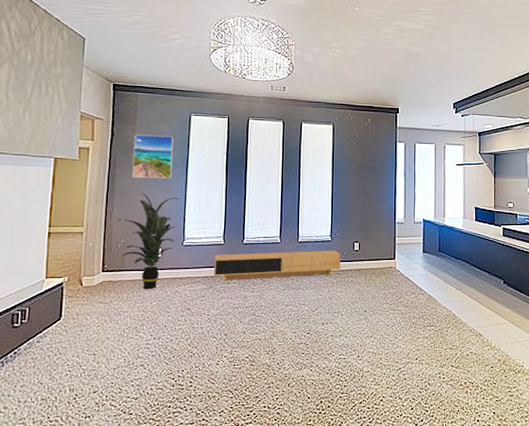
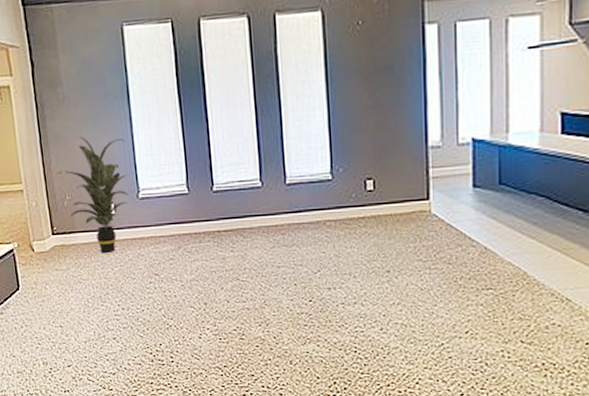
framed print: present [132,134,174,178] -> none [58,57,111,118]
media console: present [213,250,341,281] -> none [178,192,349,239]

